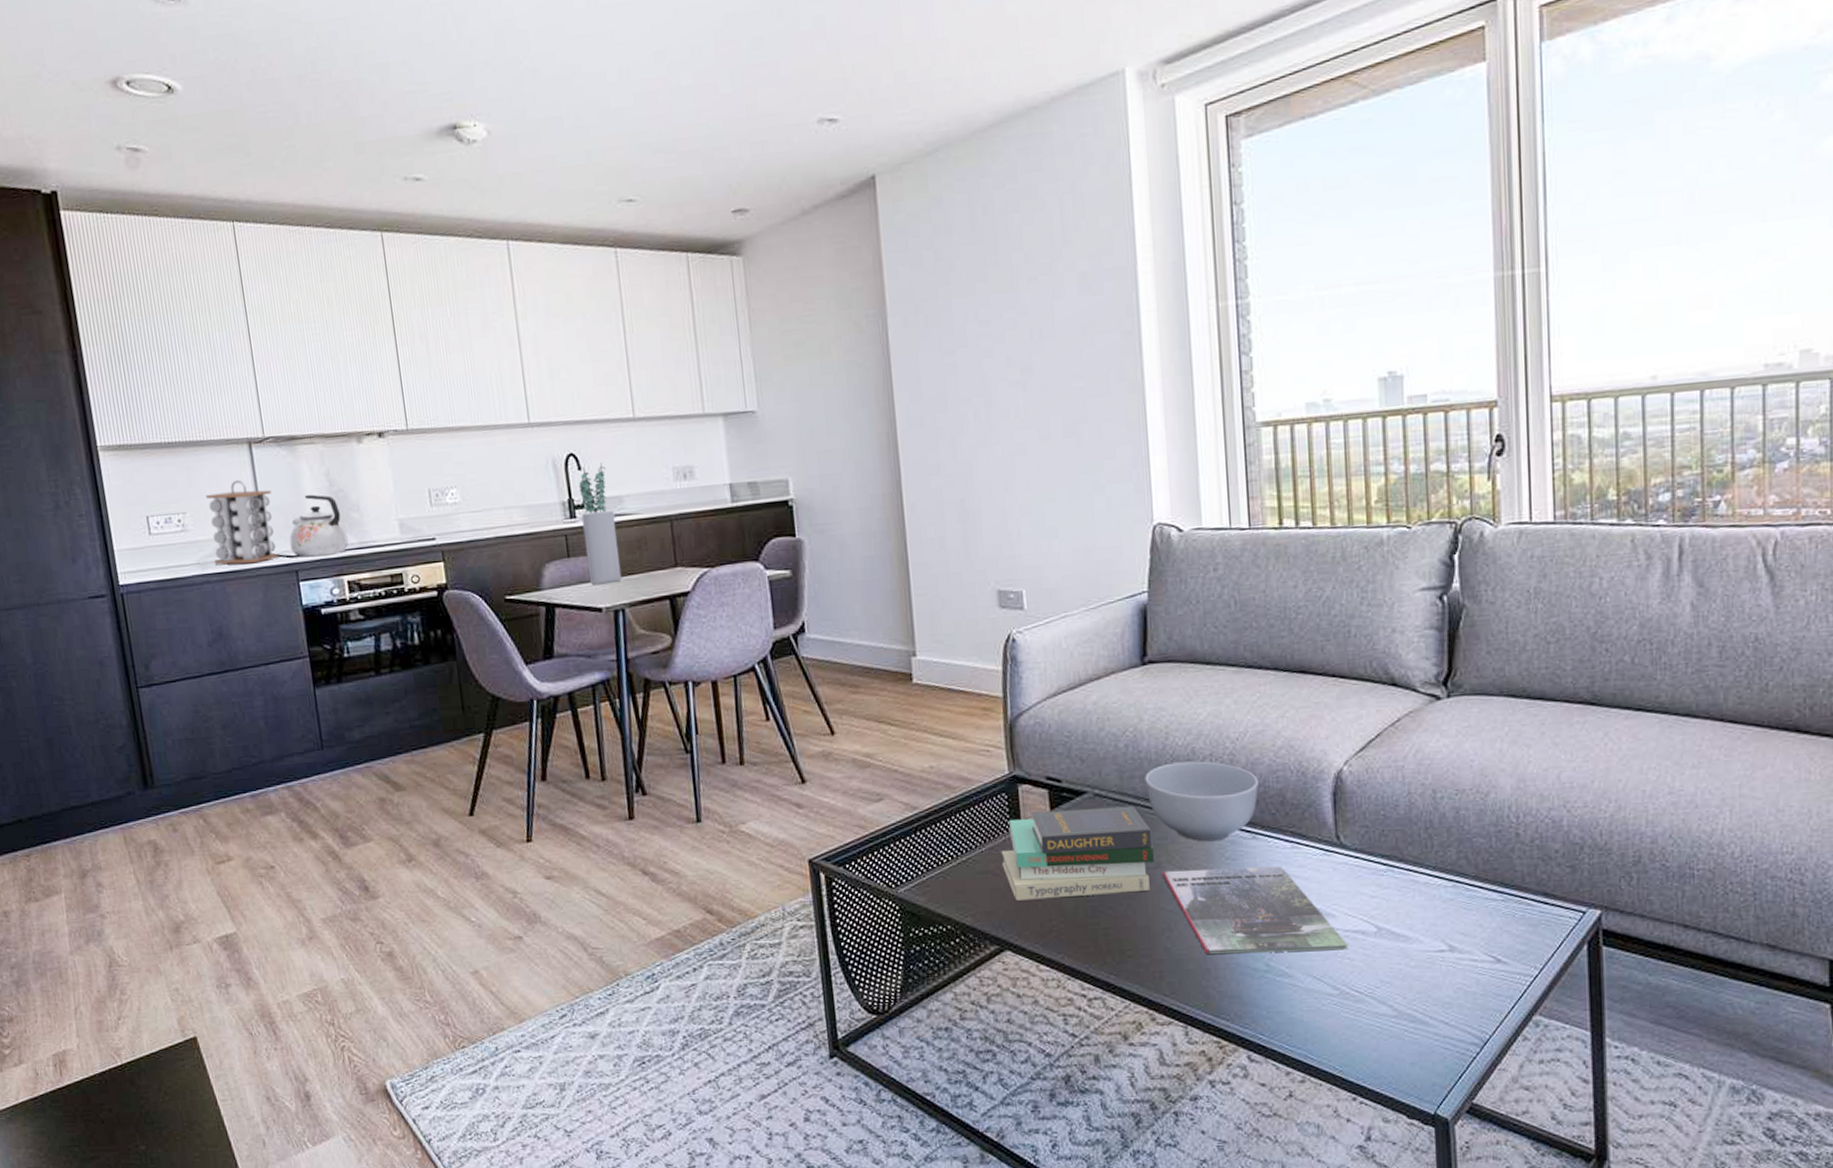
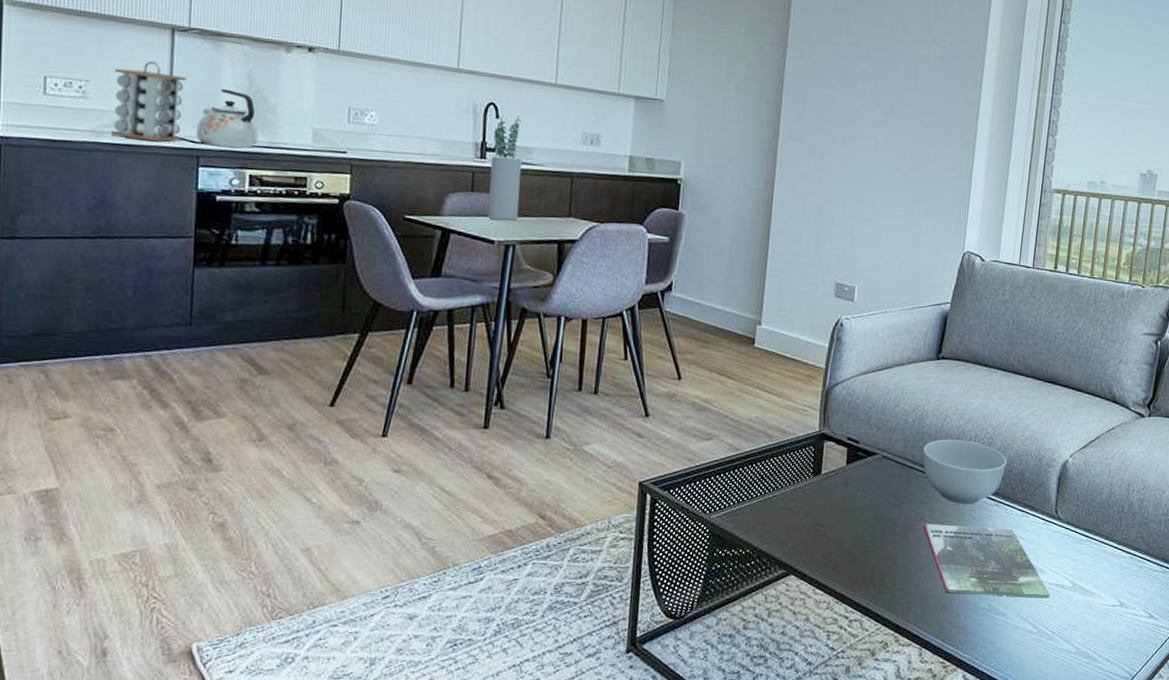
books: present [1001,805,1154,901] -> none [800,464,922,538]

